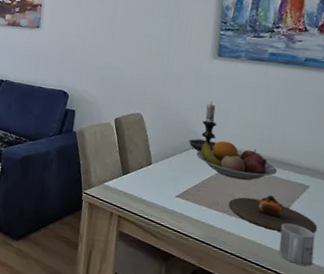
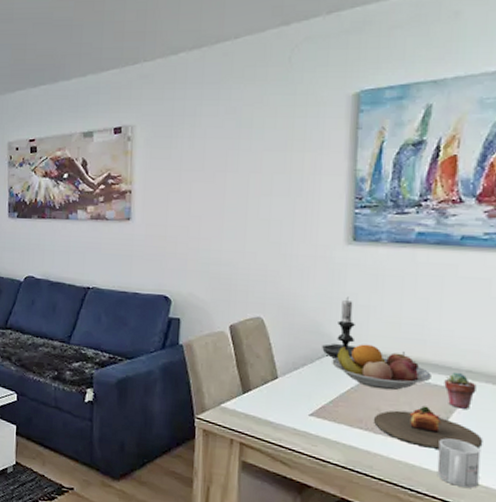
potted succulent: none [287,168,314,201] -> present [444,372,477,410]

